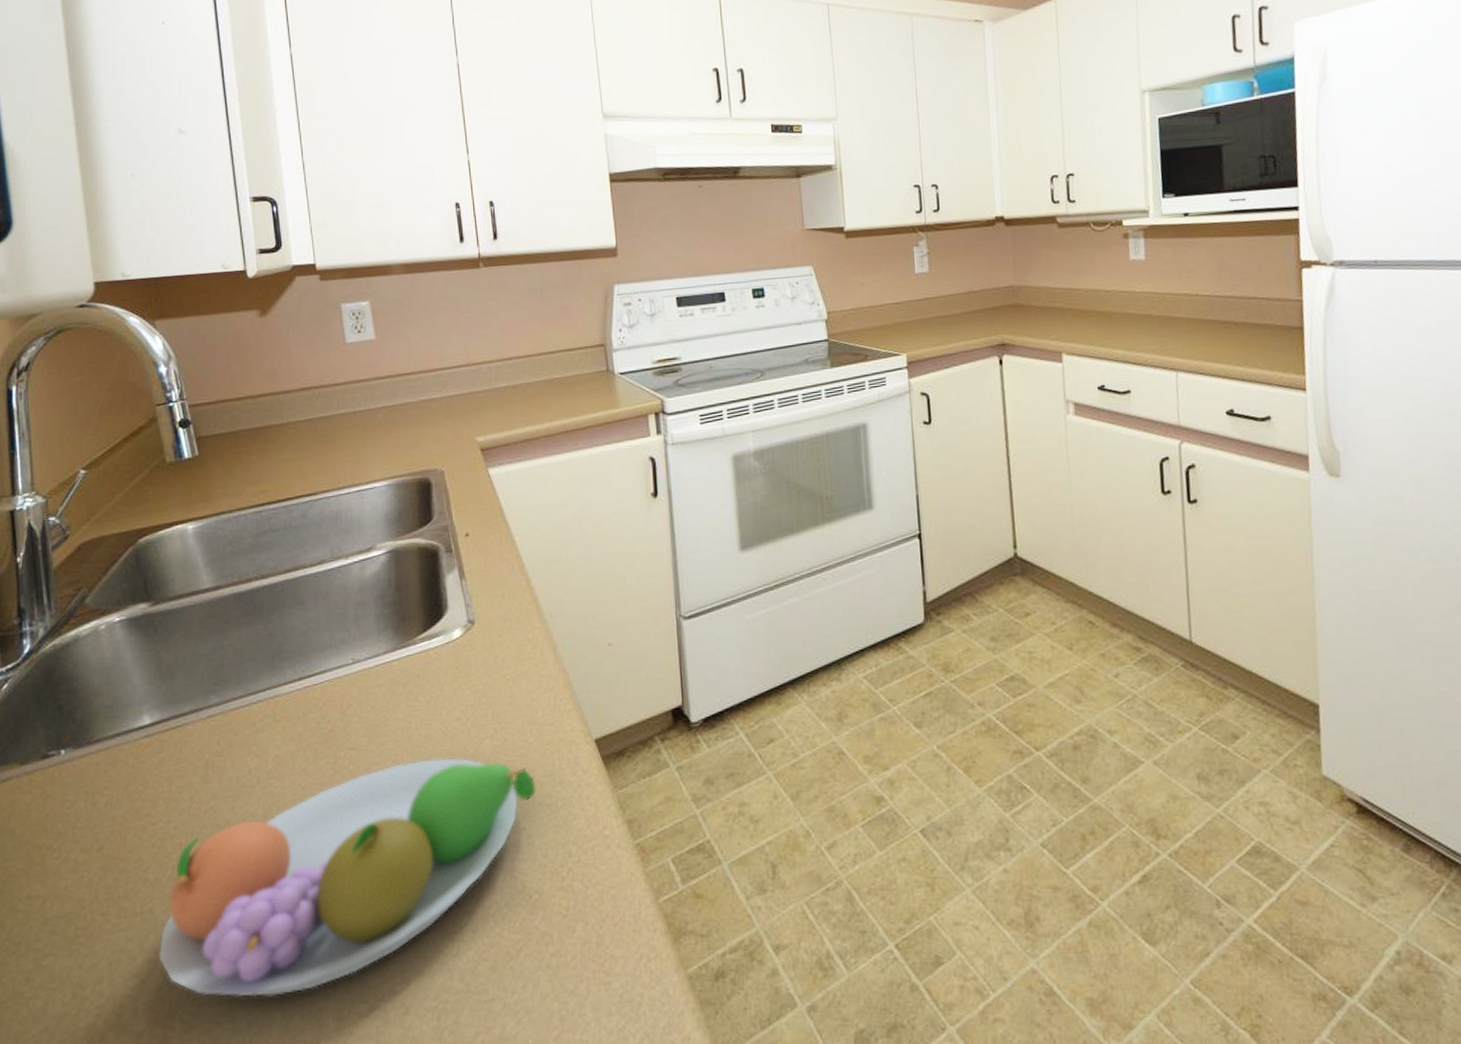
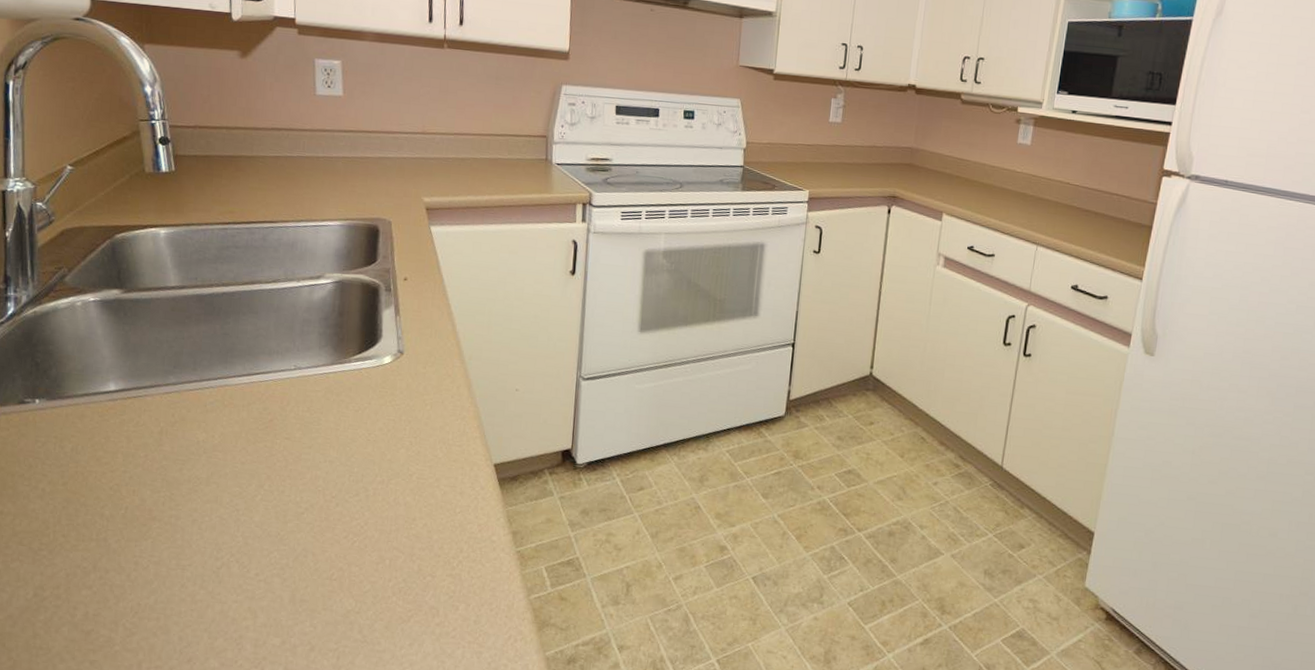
fruit bowl: present [158,757,536,997] -> none [109,456,440,621]

